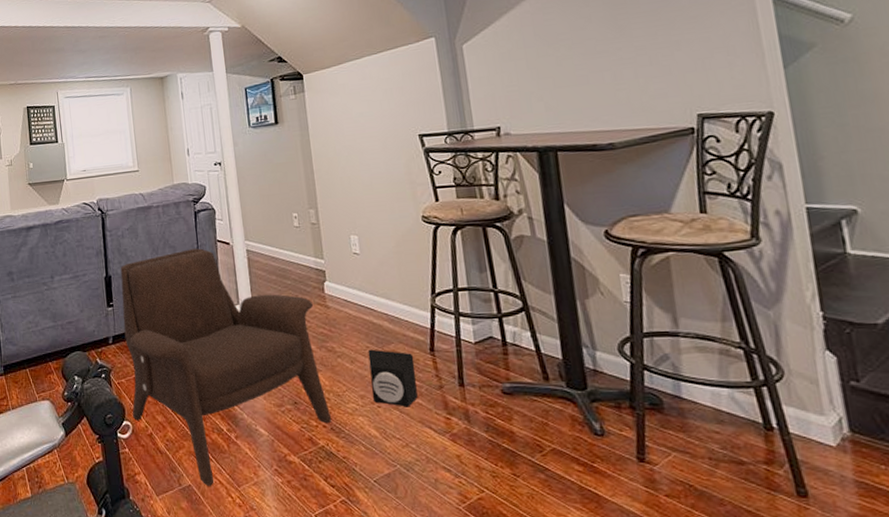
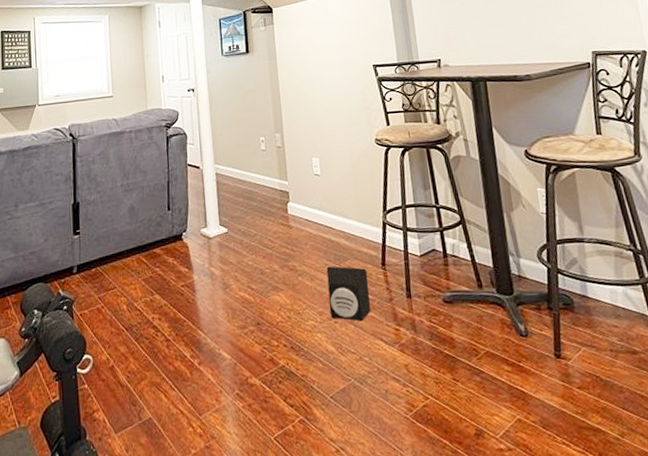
armchair: present [120,248,332,486] -> none [89,172,293,417]

